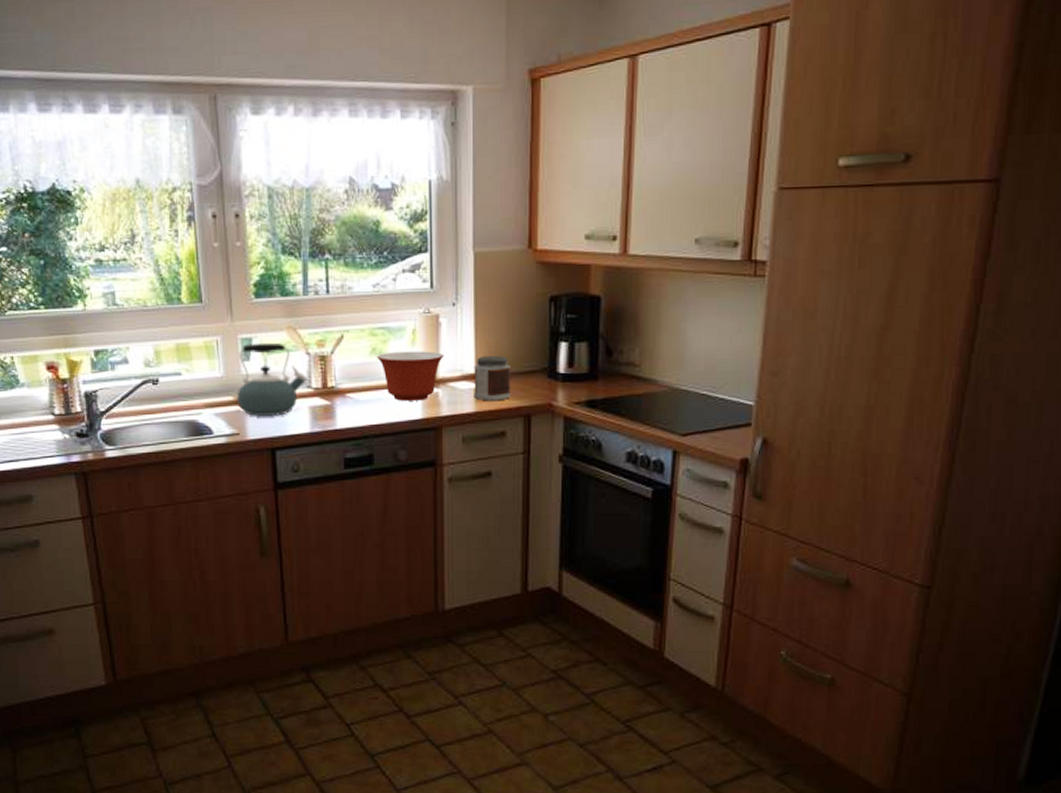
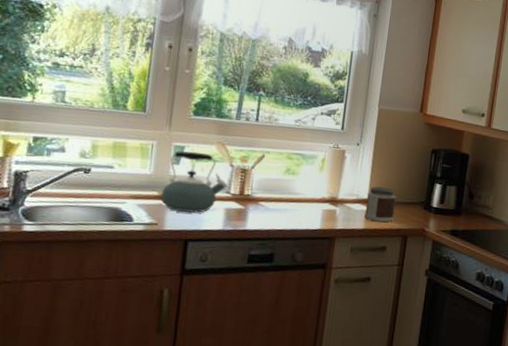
mixing bowl: present [377,351,445,401] -> none [289,173,345,215]

